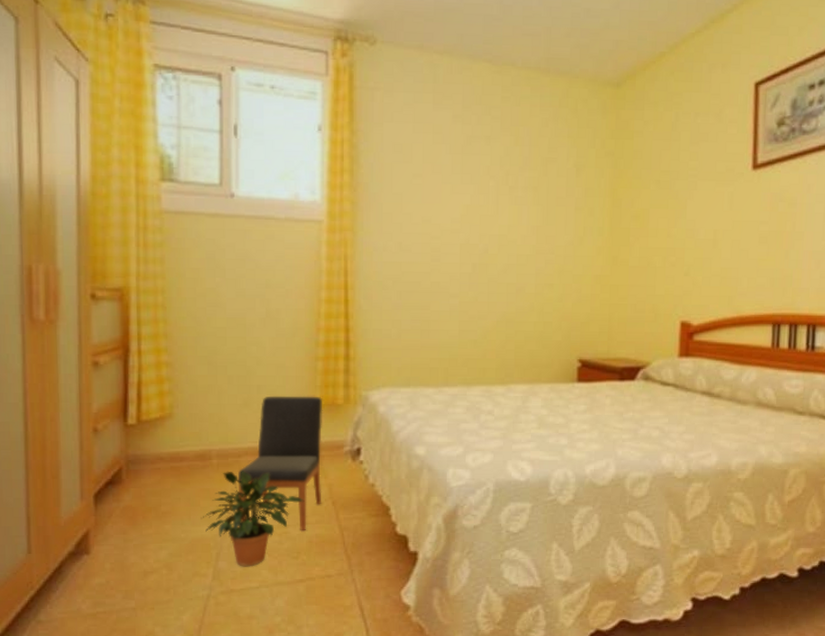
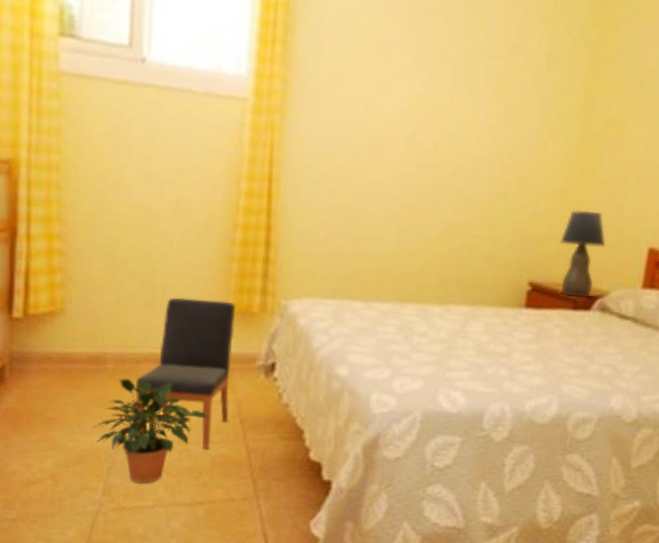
table lamp: none [601,293,643,370] -> present [558,209,607,298]

